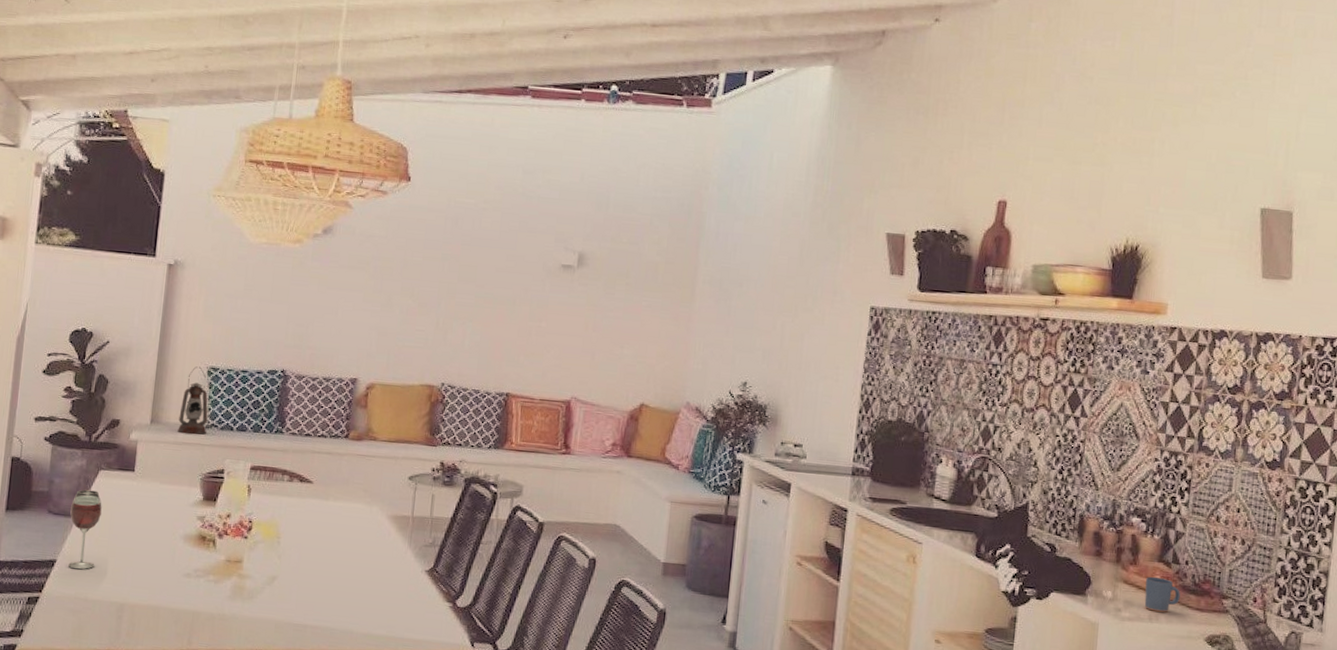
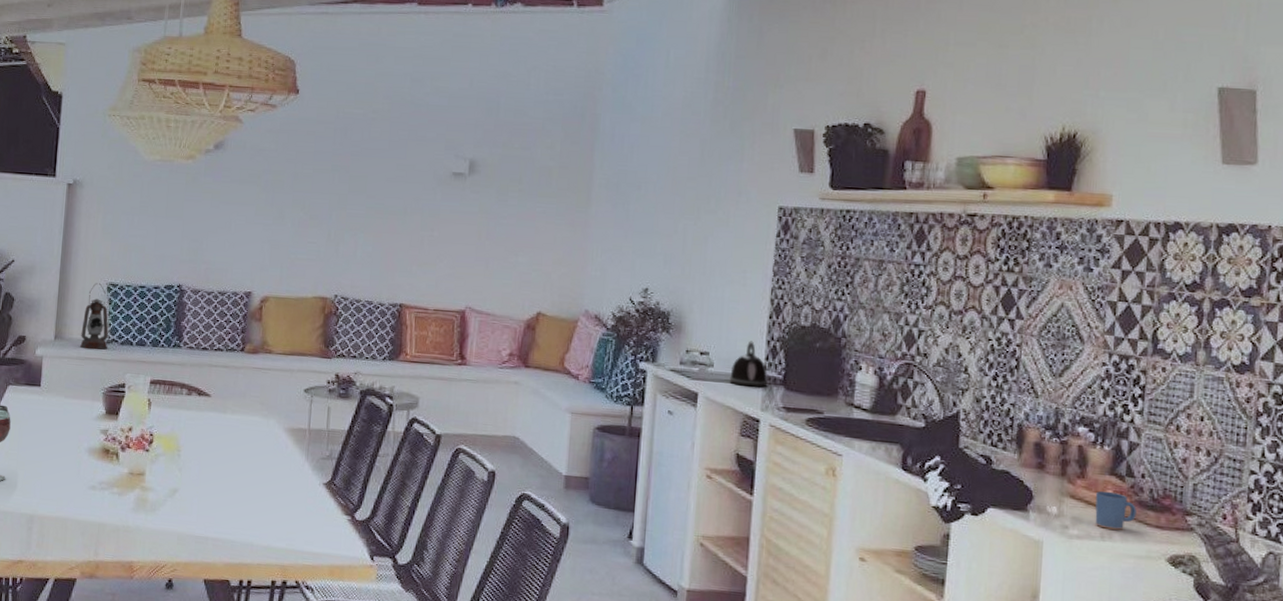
kettle: none [821,434,856,479] -> present [729,341,768,388]

